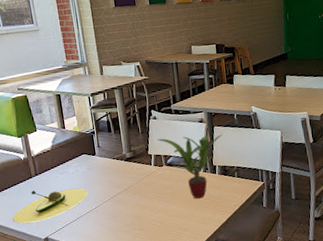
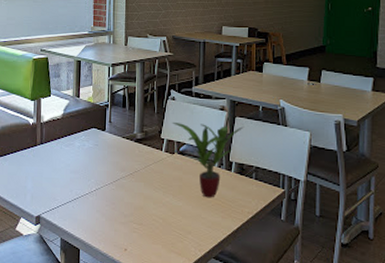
avocado: present [13,188,88,224] -> none [9,160,91,196]

